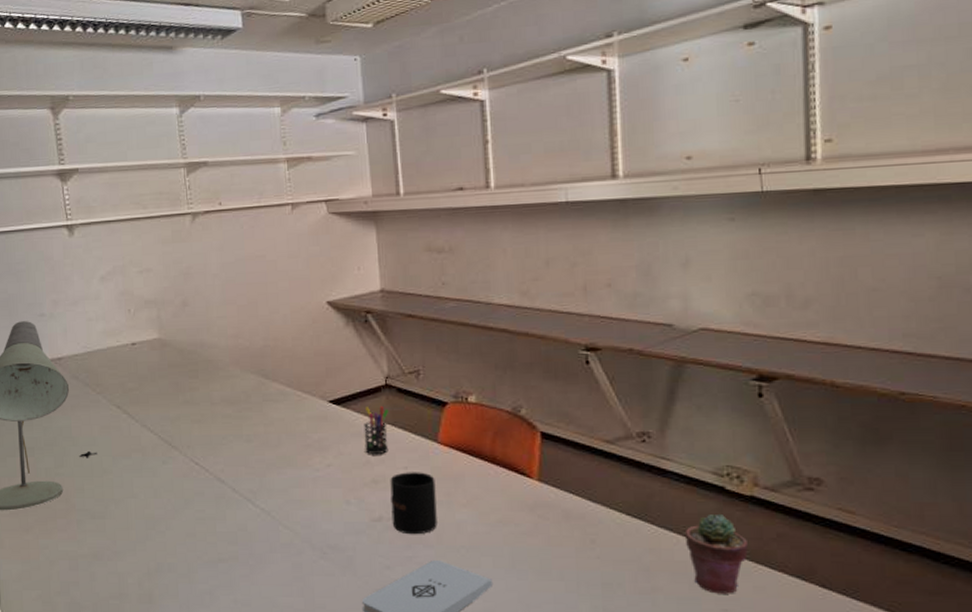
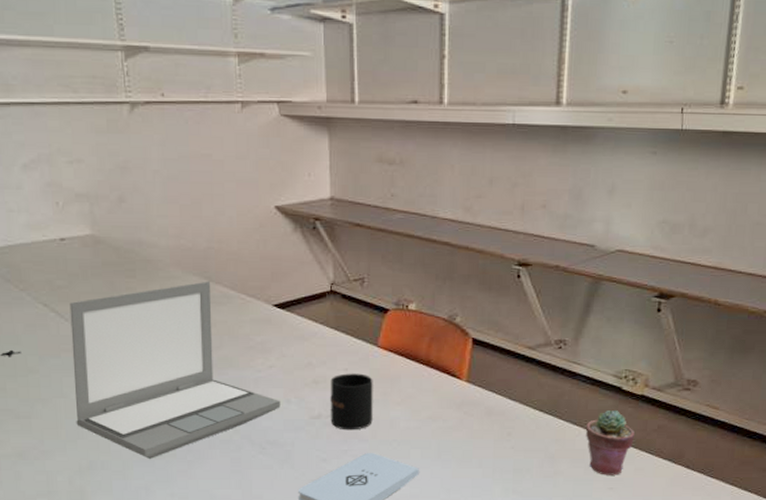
laptop: none [139,378,340,563] -> present [69,281,281,460]
pen holder: present [364,405,389,454] -> none [307,310,333,356]

